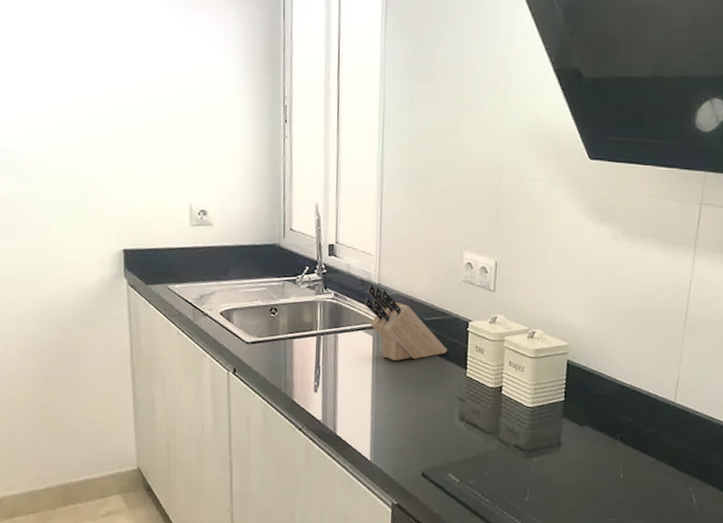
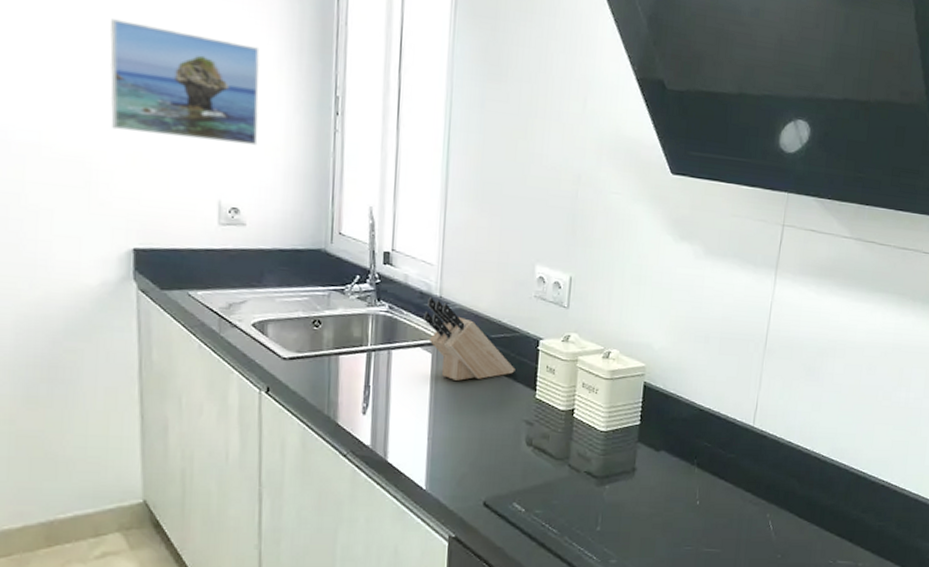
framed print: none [100,51,220,154] -> present [110,19,260,146]

